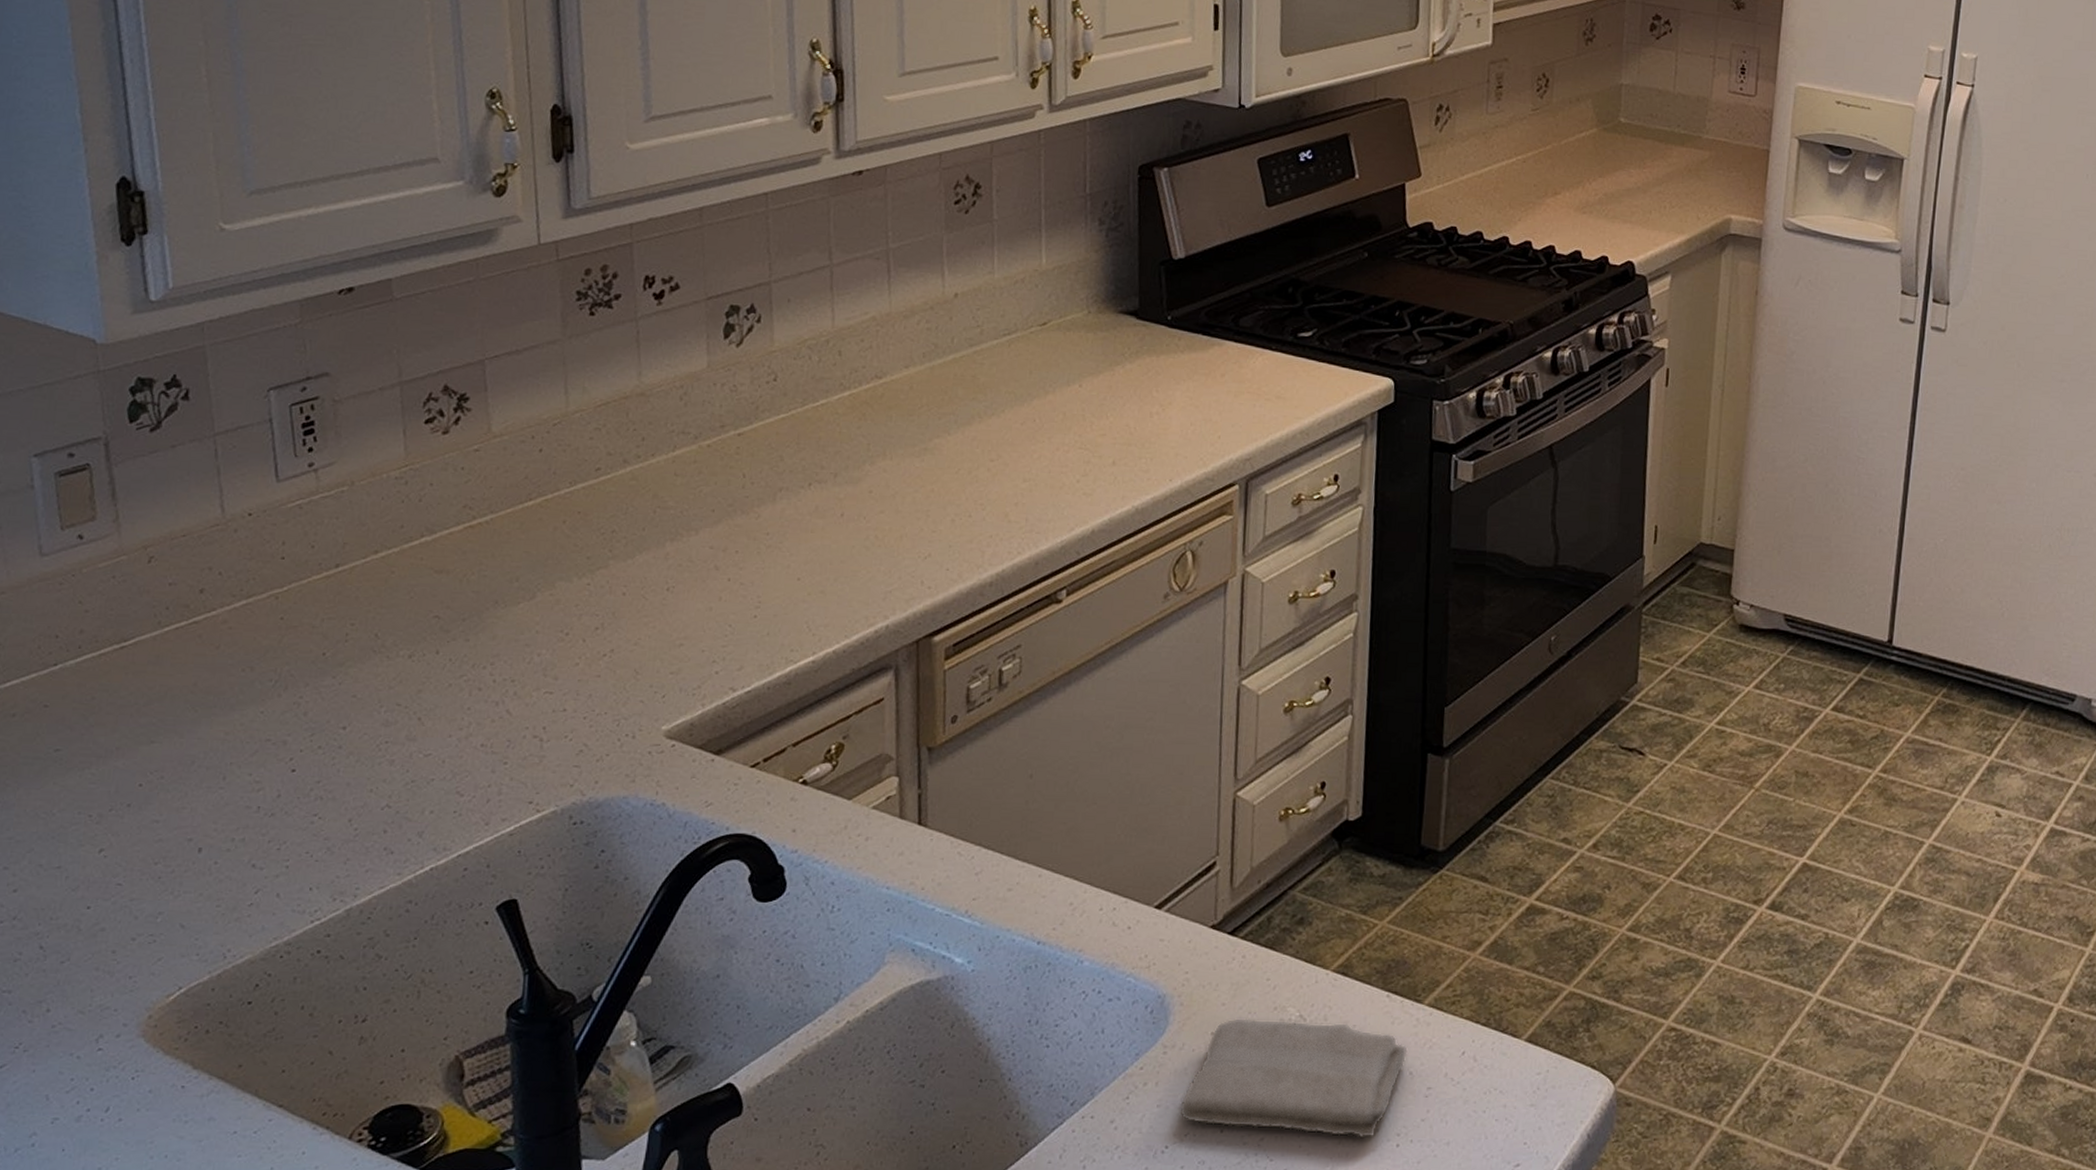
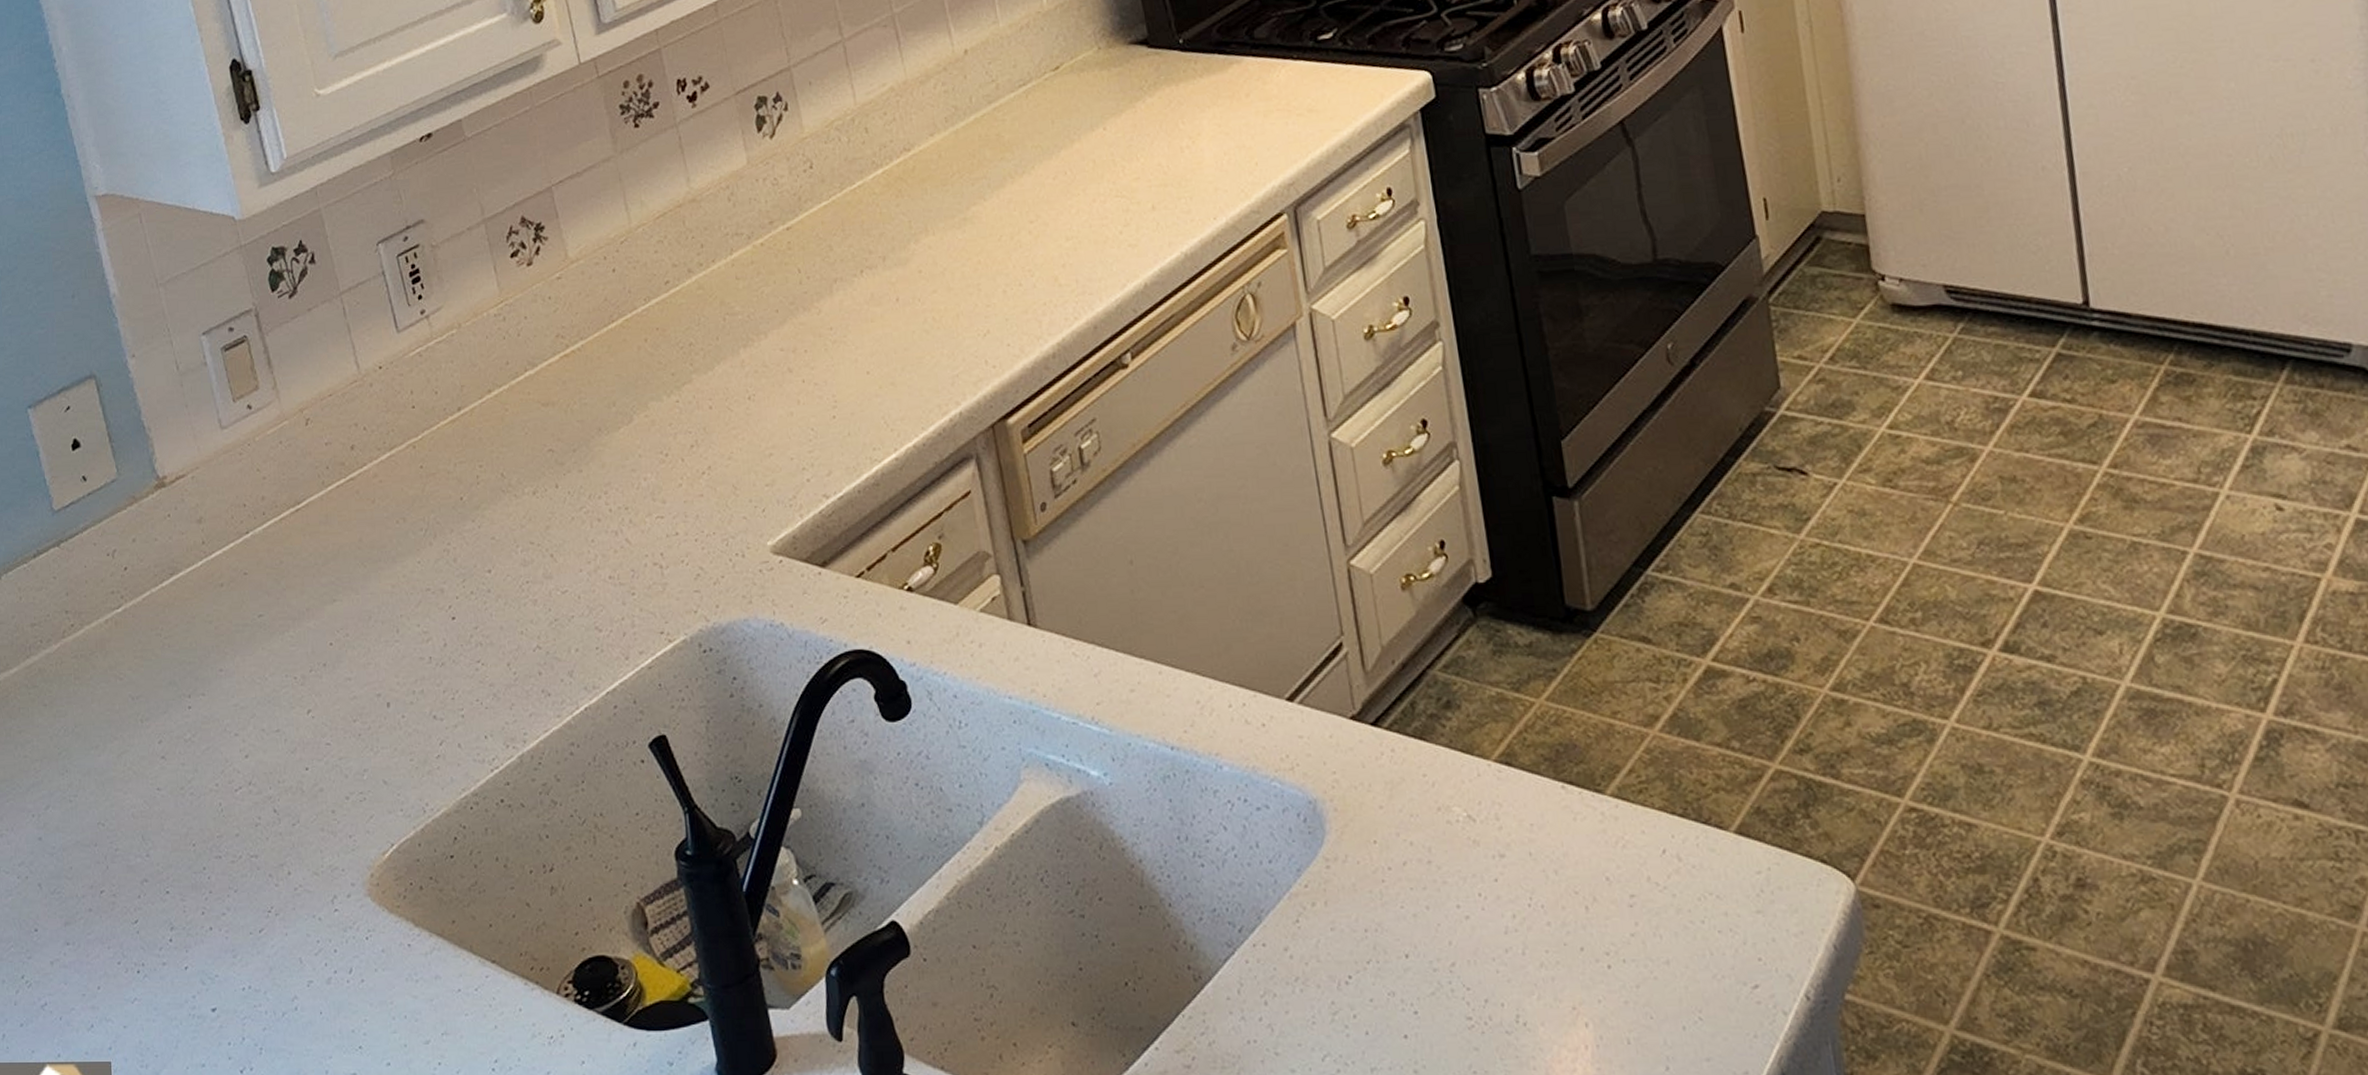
washcloth: present [1178,1017,1408,1139] -> none [1354,821,1599,960]

